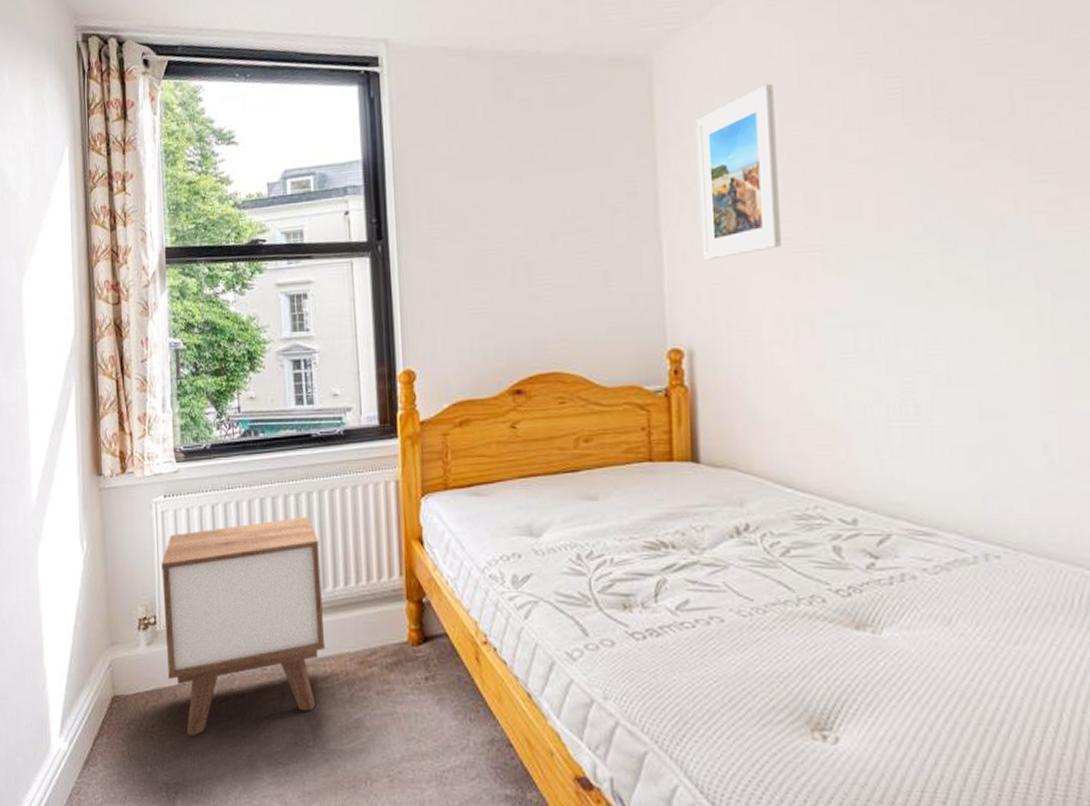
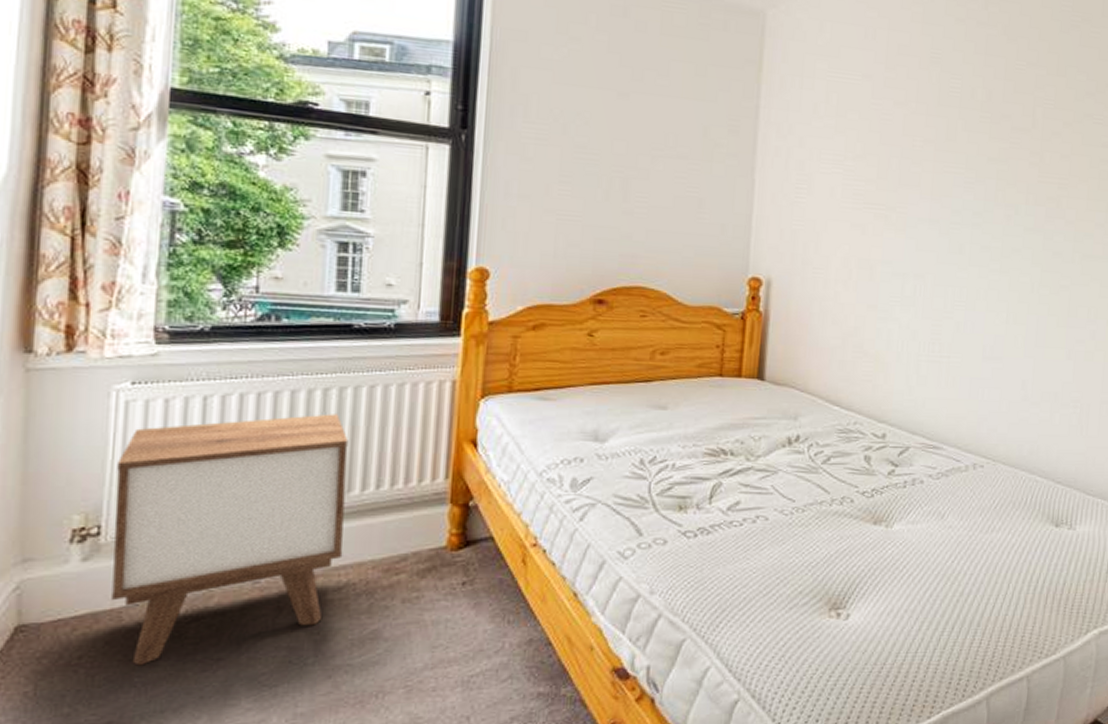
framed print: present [695,83,781,261] -> none [790,60,865,204]

